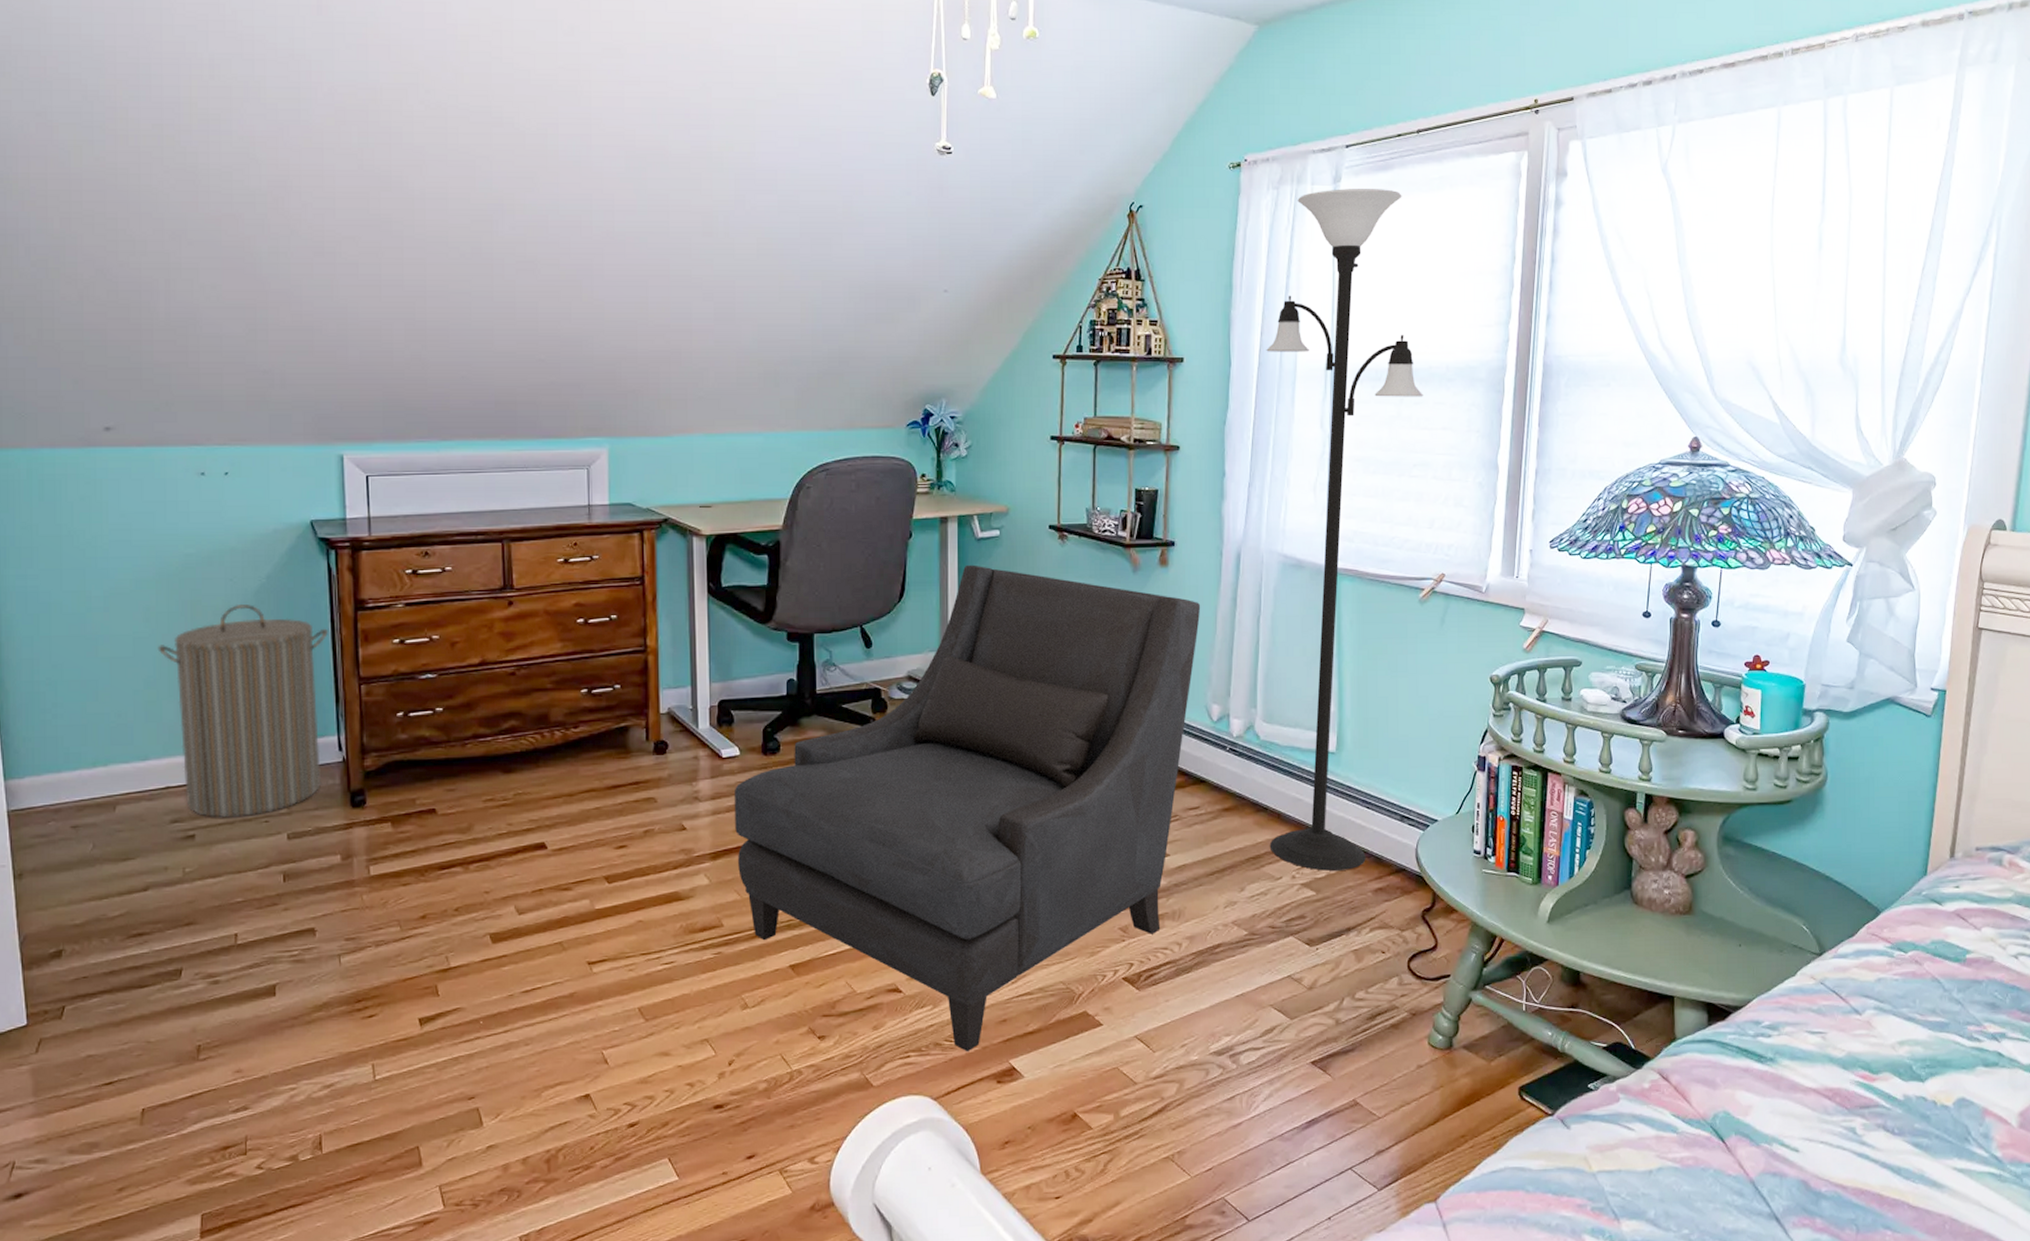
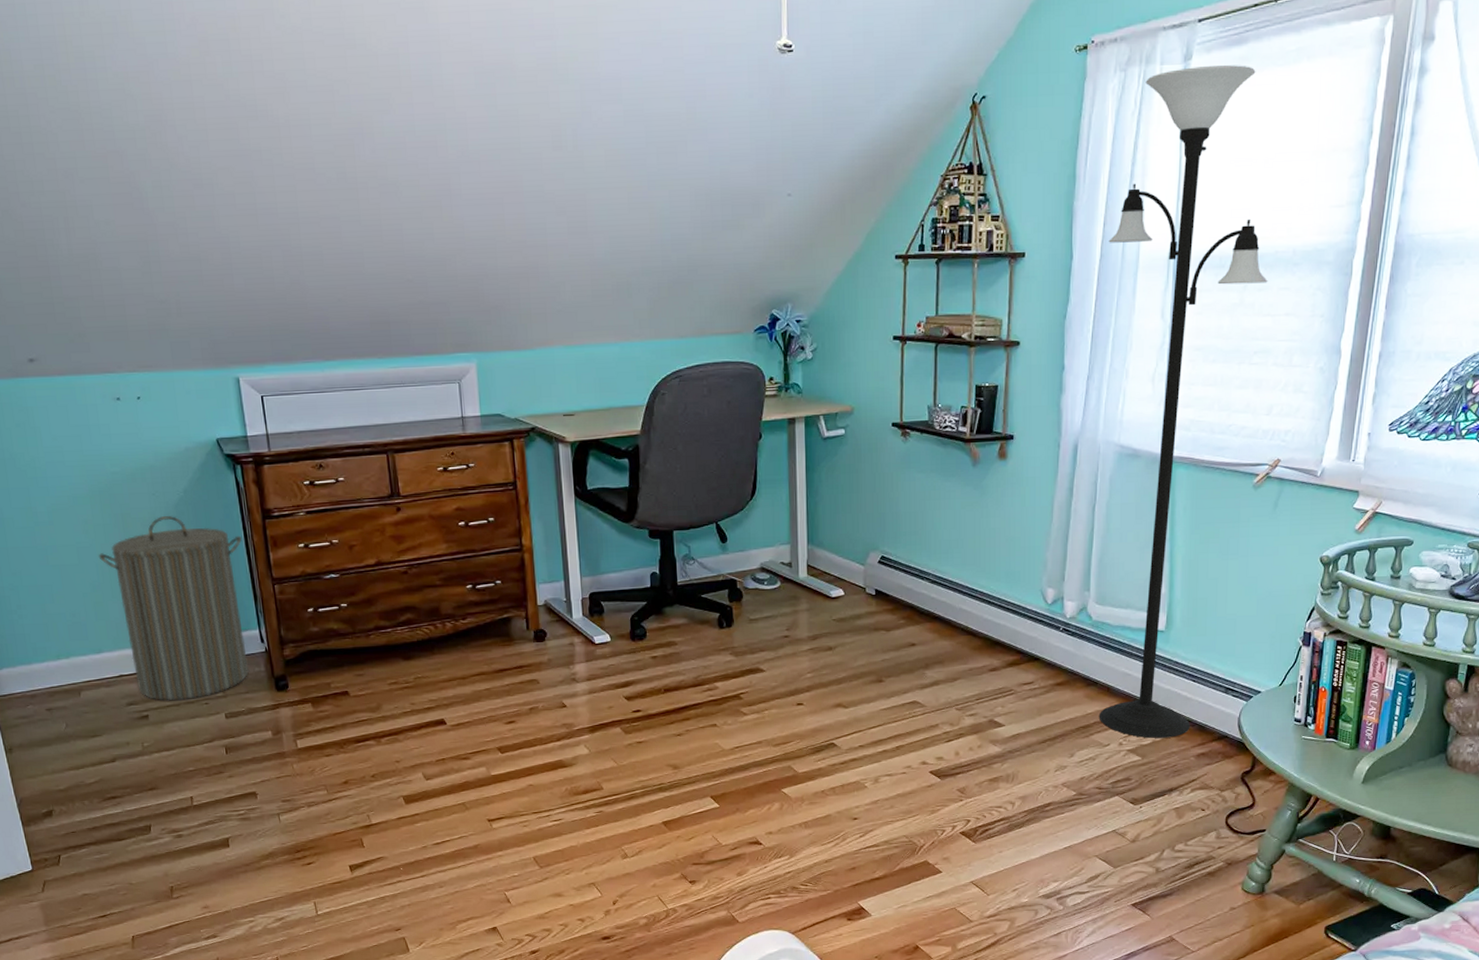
armchair: present [734,564,1201,1052] -> none [607,462,1038,895]

